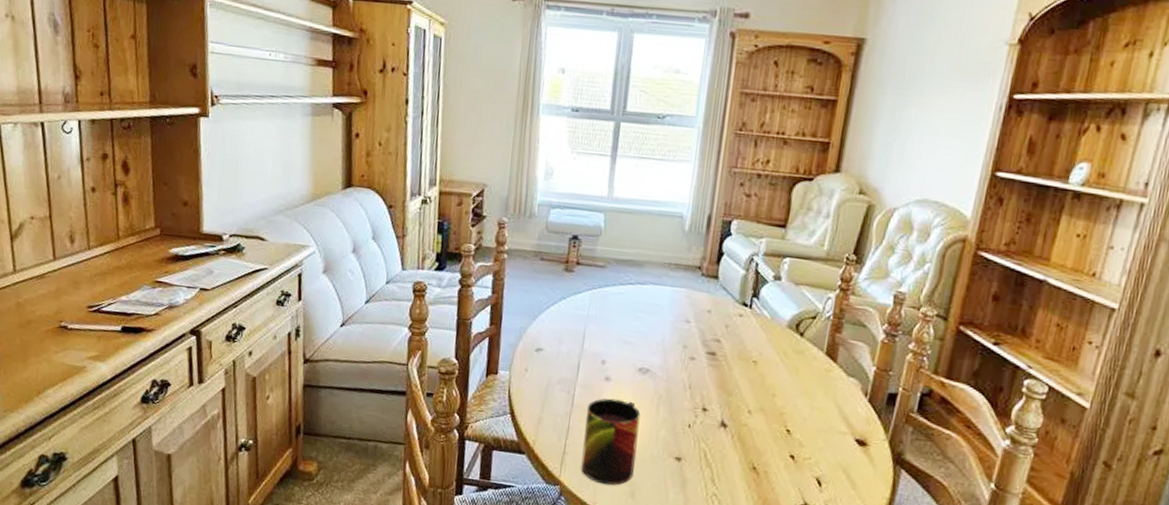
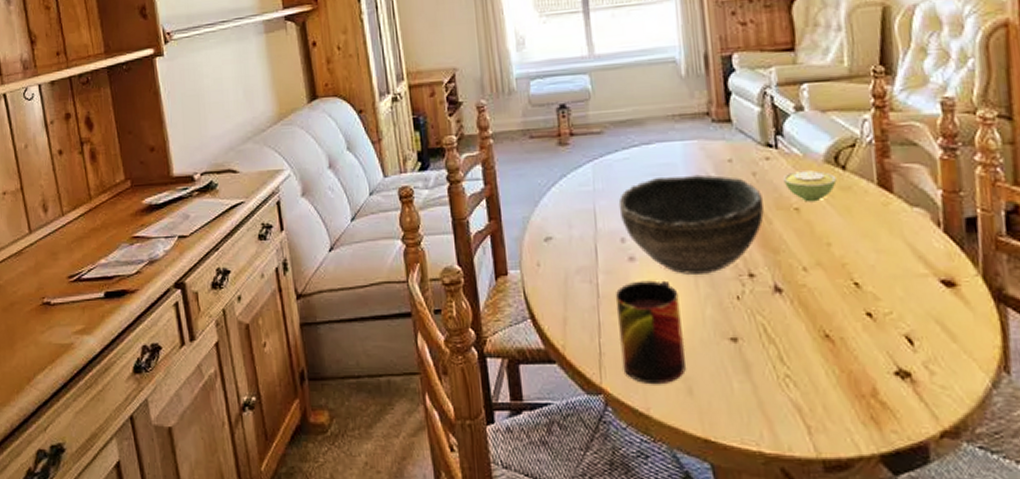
bowl: none [605,314,729,403] -> present [618,174,764,274]
sugar bowl: none [749,329,794,359] -> present [782,169,837,202]

